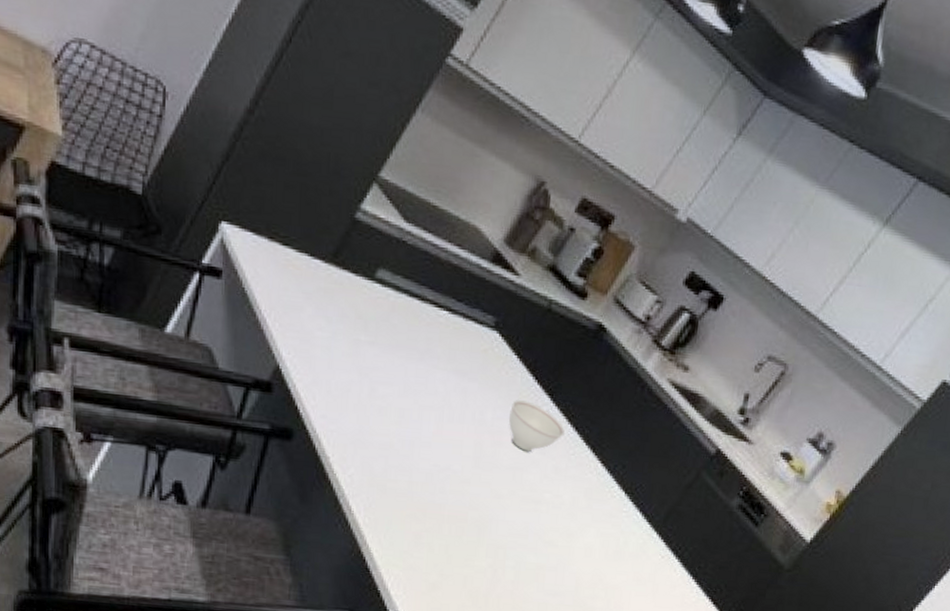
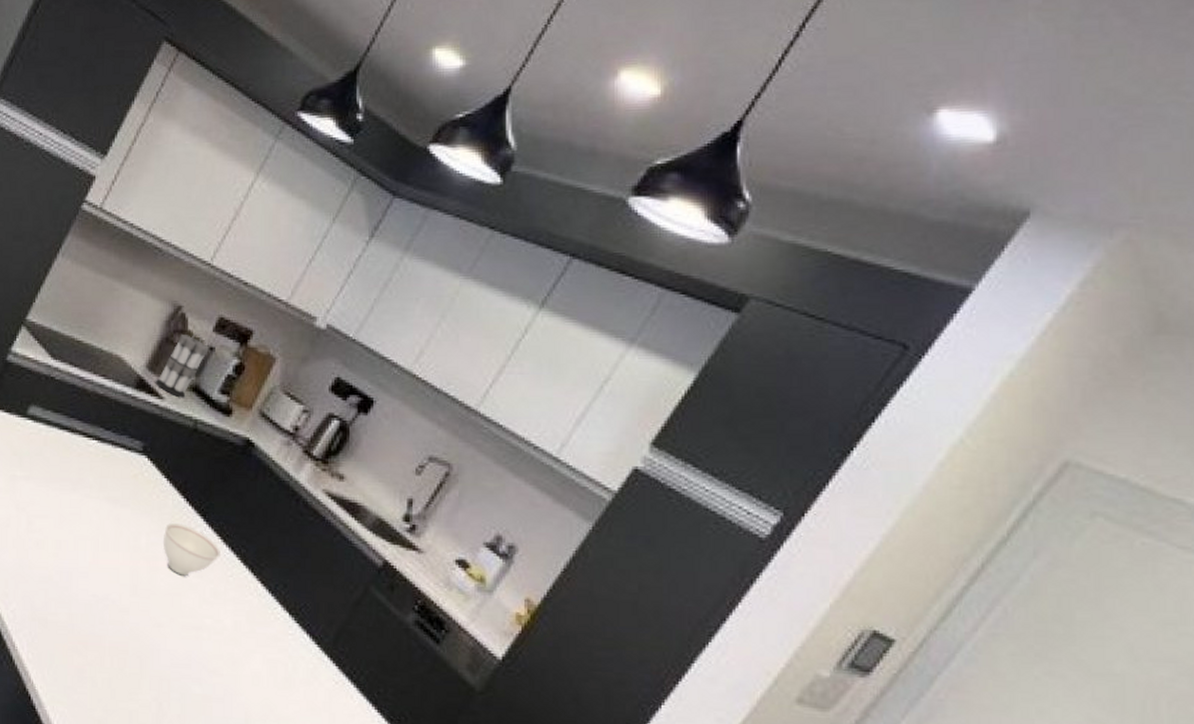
spice rack: none [512,210,569,277] -> present [155,332,209,398]

